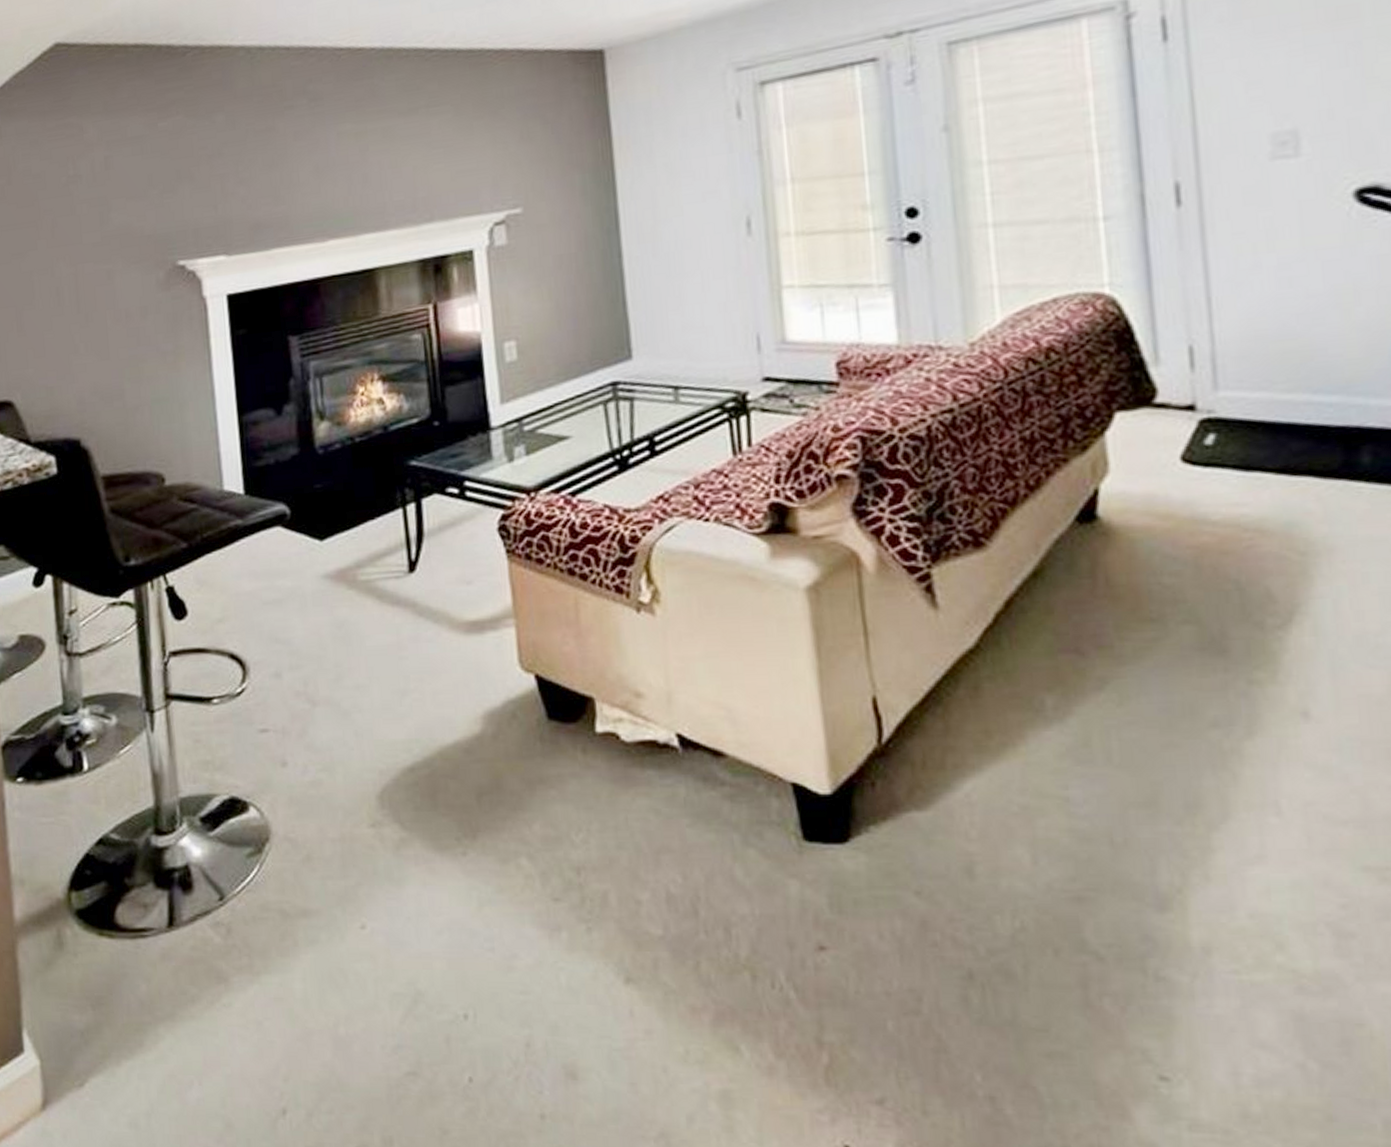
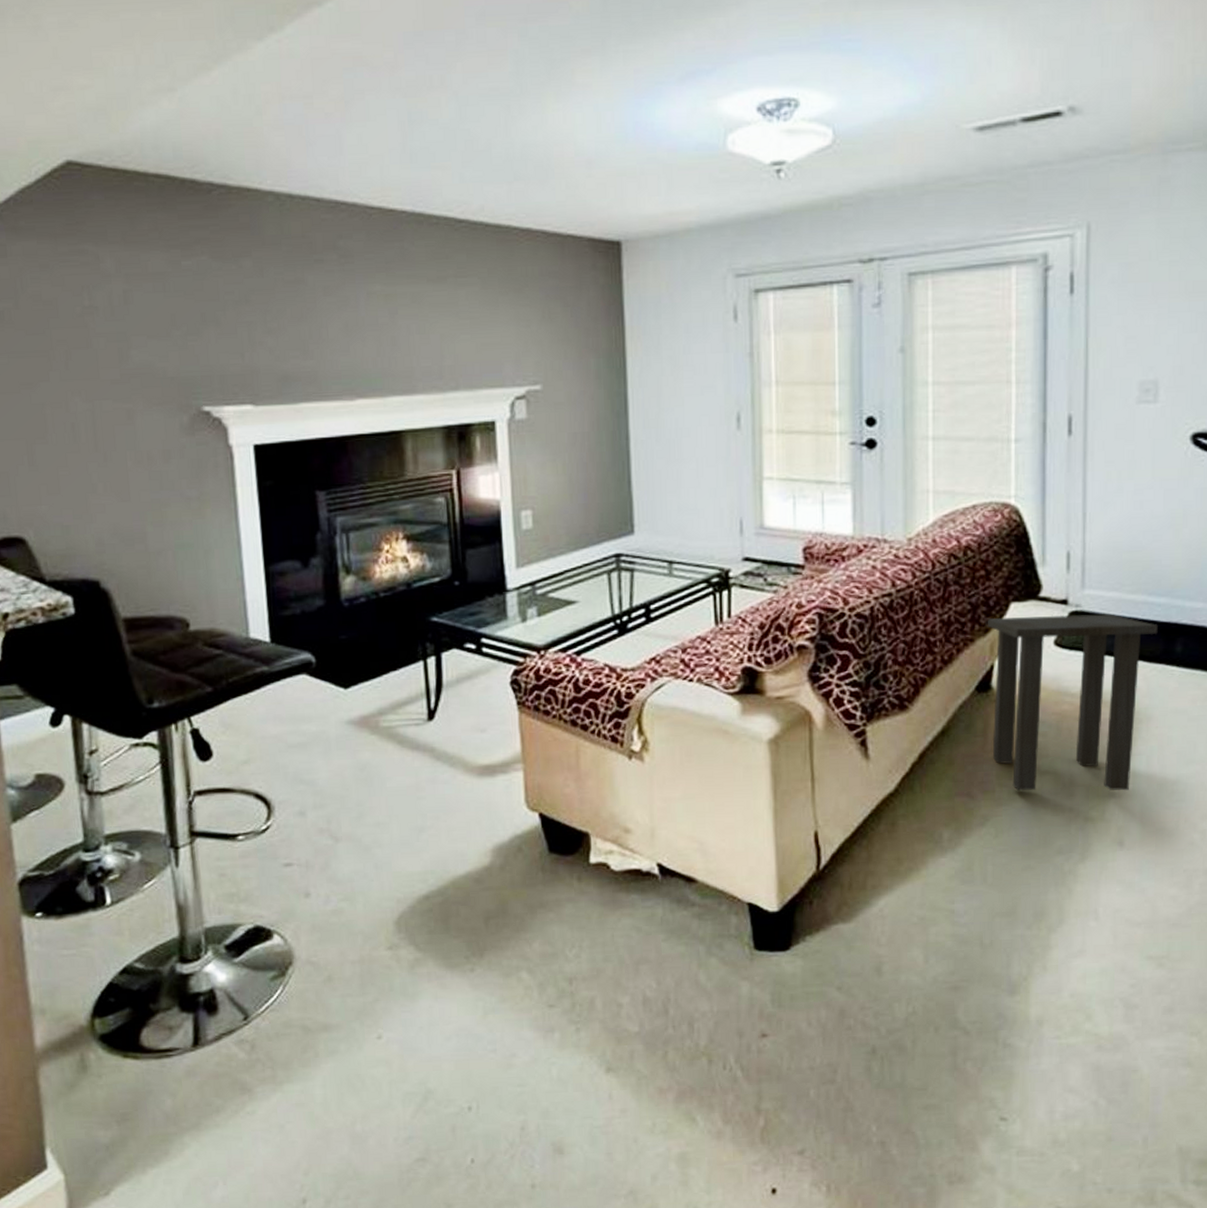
side table: none [1082,419,1332,645] -> present [985,614,1158,791]

